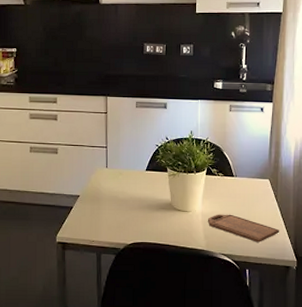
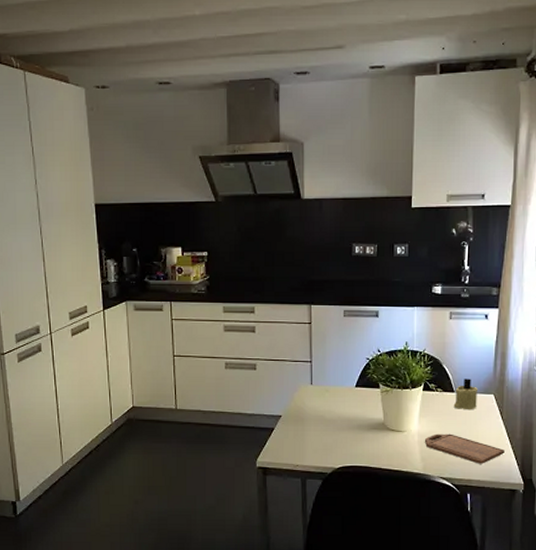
candle: none [233,165,256,193] -> present [453,379,479,410]

